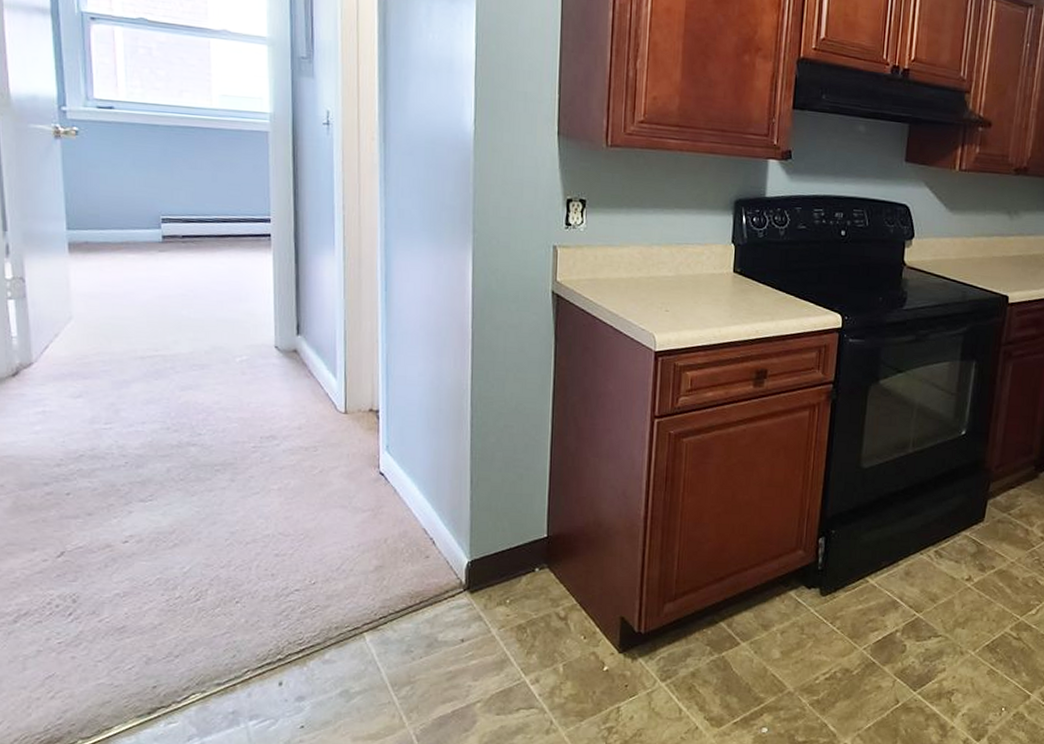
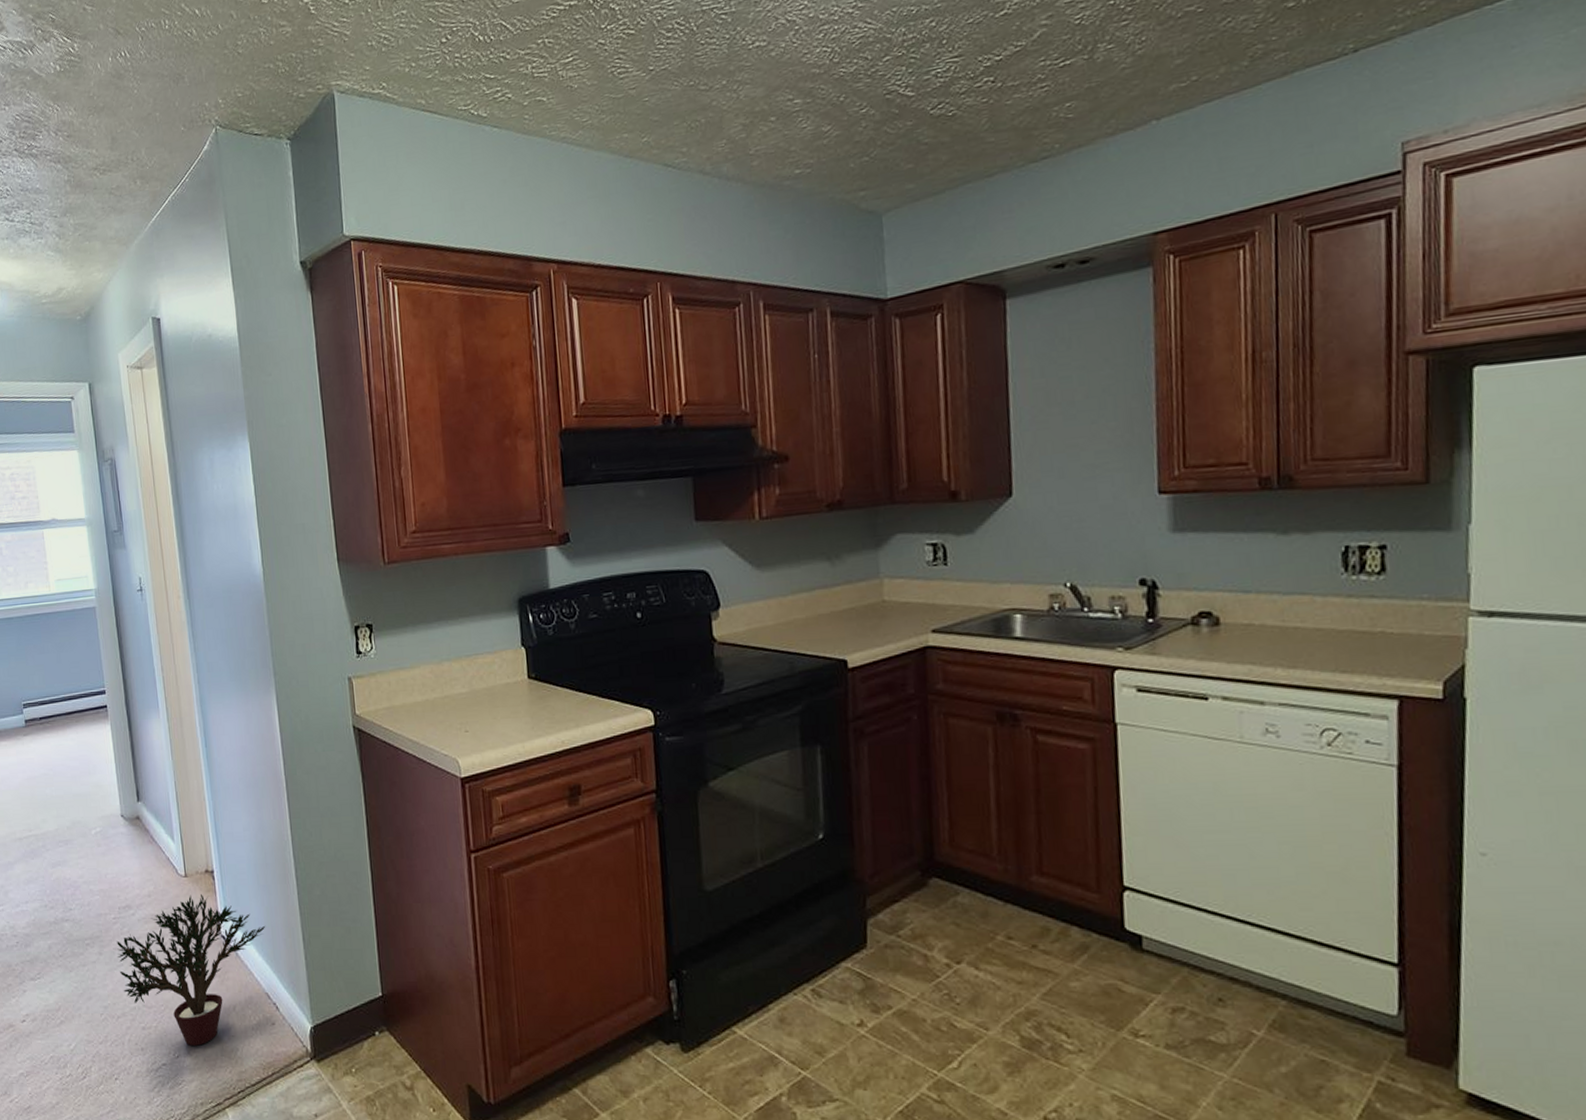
potted plant: none [252,430,432,574] -> present [117,893,266,1046]

